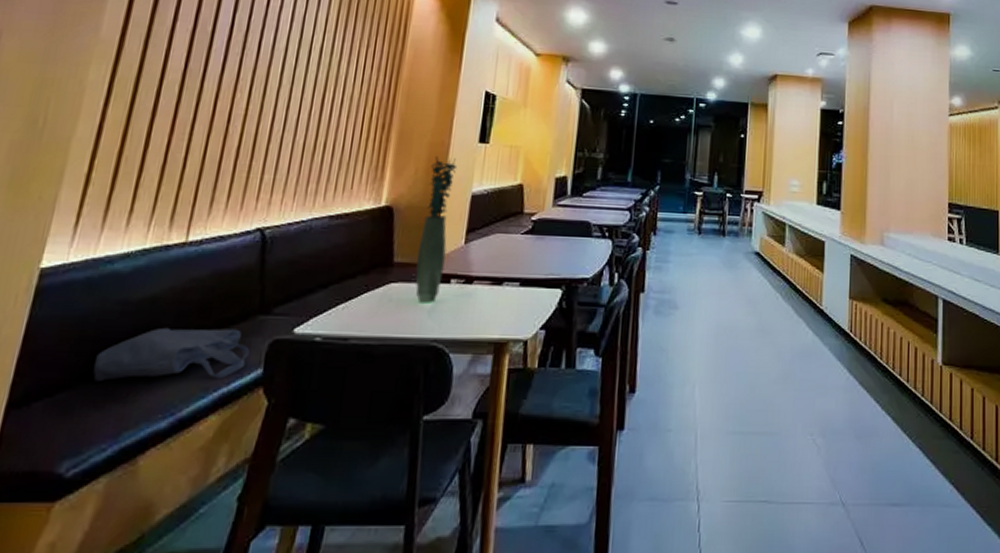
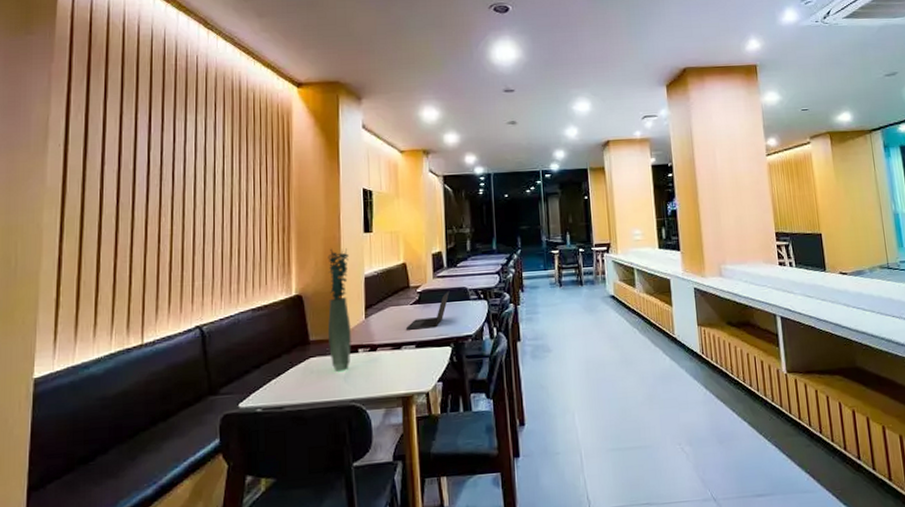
tote bag: present [92,327,251,382] -> none [87,409,207,464]
laptop: none [511,223,570,265] -> present [405,290,450,330]

